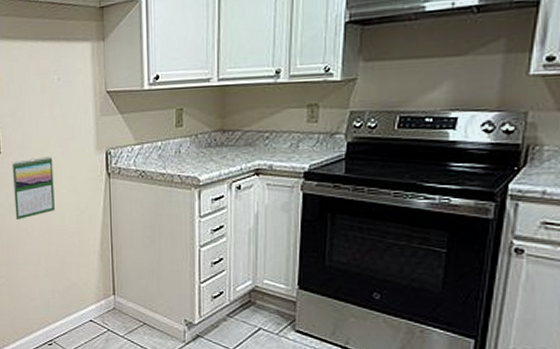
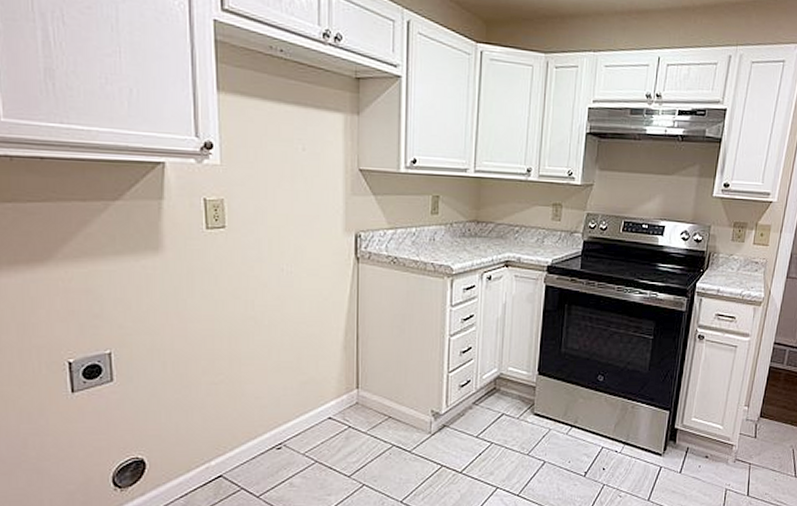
calendar: present [12,157,55,221] -> none [239,235,292,307]

